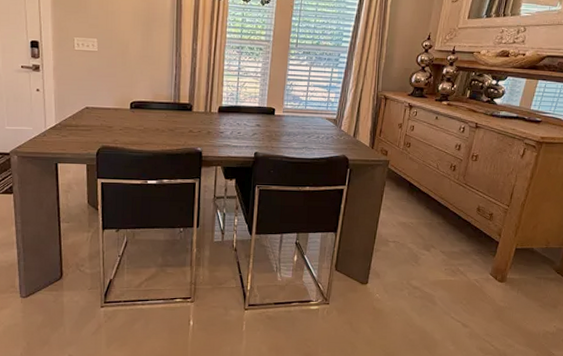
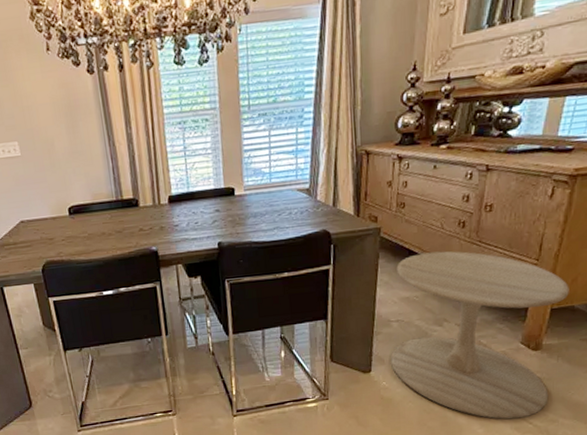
side table: none [385,187,531,340] -> present [391,251,569,420]

